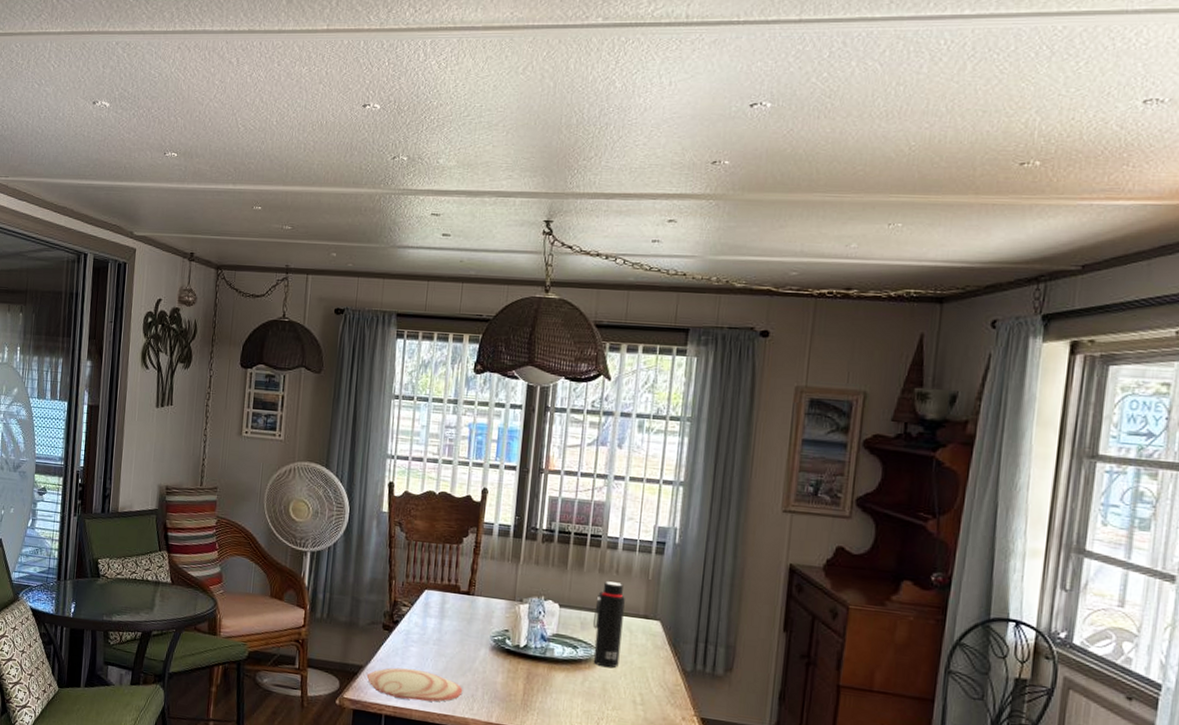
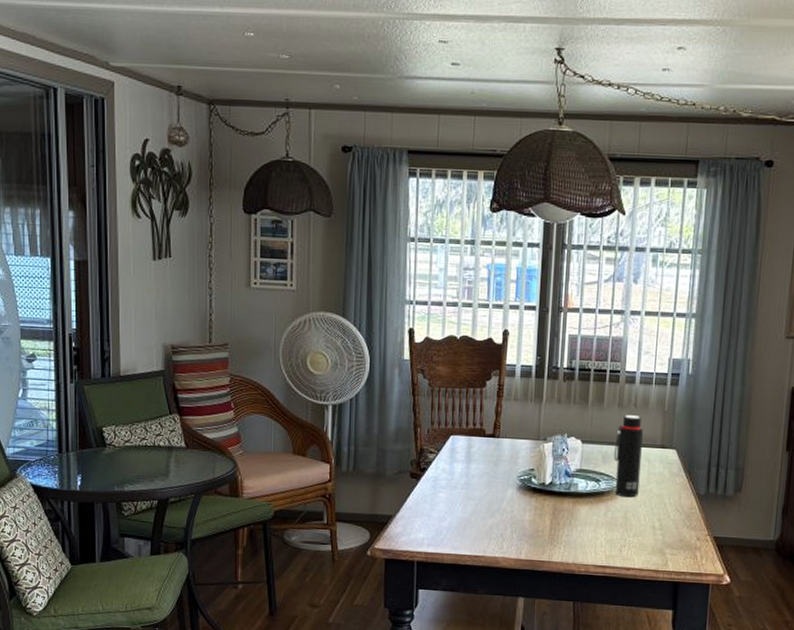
plate: present [366,667,463,702] -> none [396,514,492,545]

